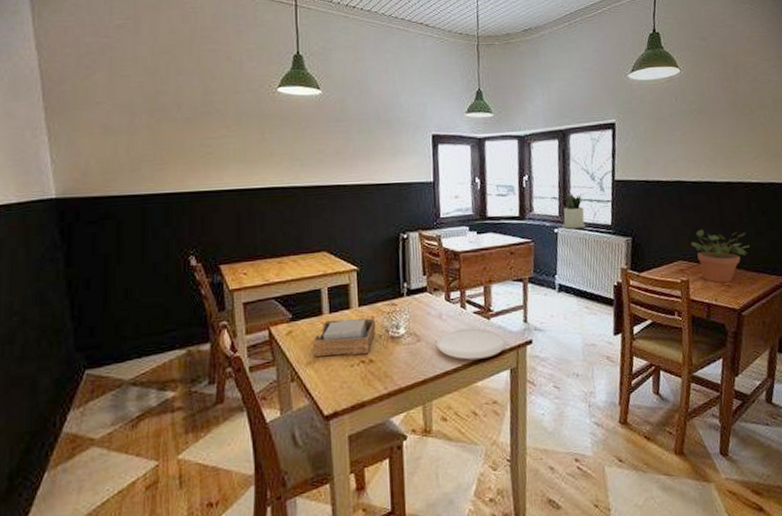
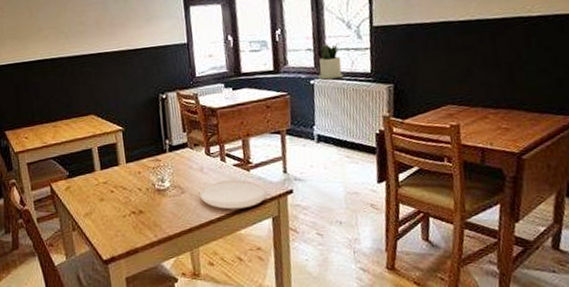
napkin holder: present [312,318,376,357] -> none [88,173,144,209]
potted plant: present [691,229,750,284] -> none [460,70,531,127]

